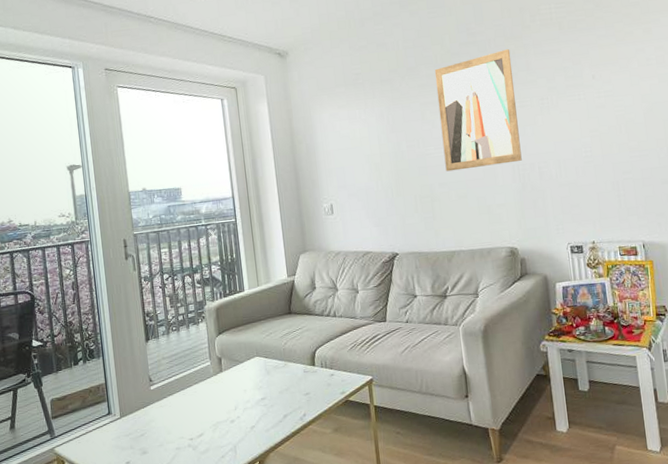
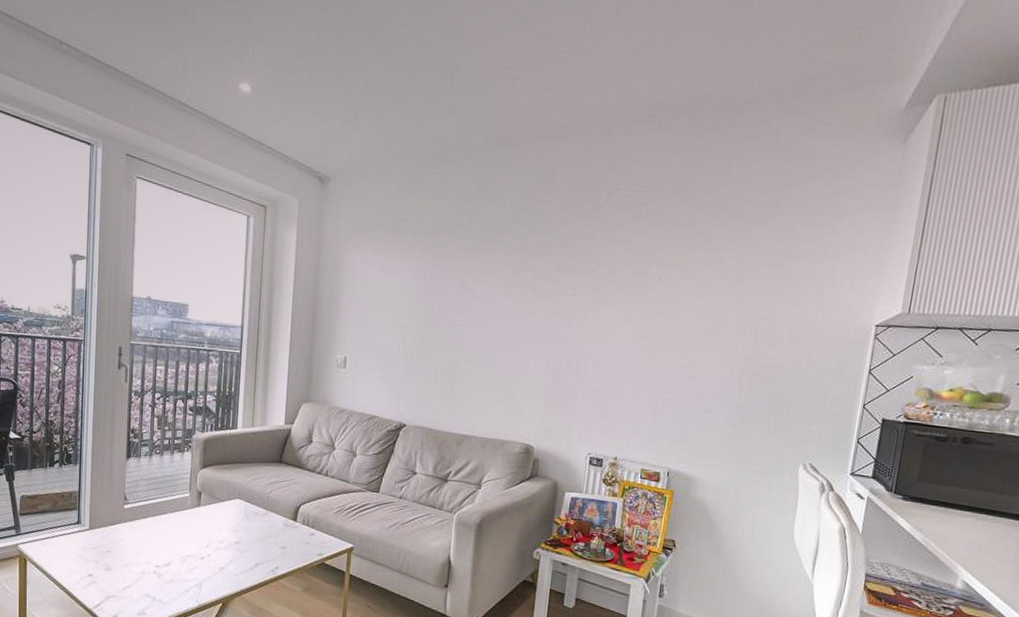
wall art: present [434,49,522,172] -> none [475,226,575,355]

